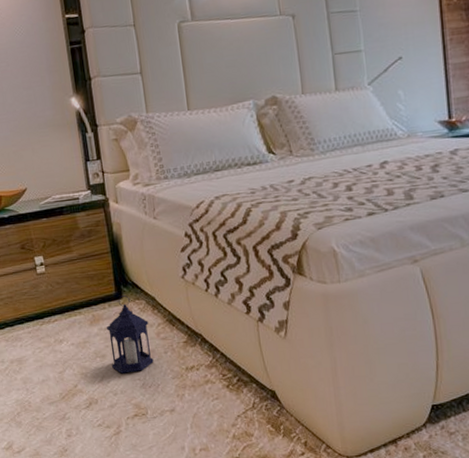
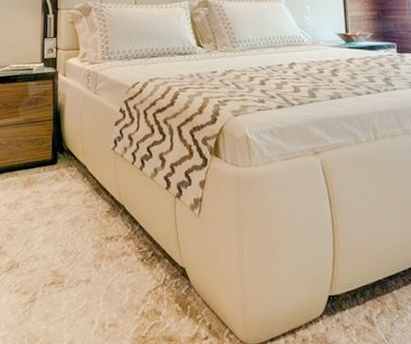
lantern: present [107,295,154,374] -> none [38,162,77,239]

